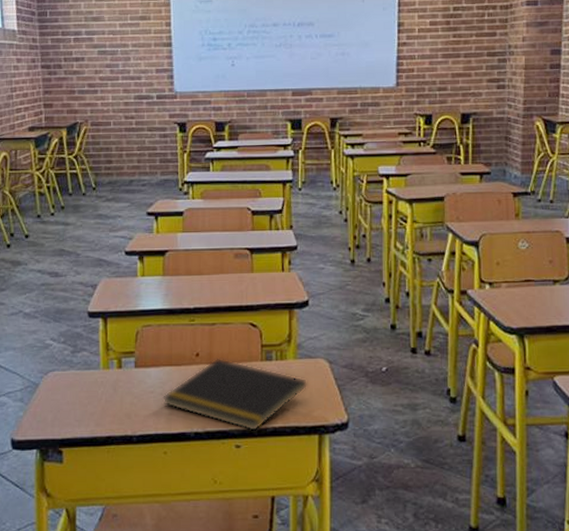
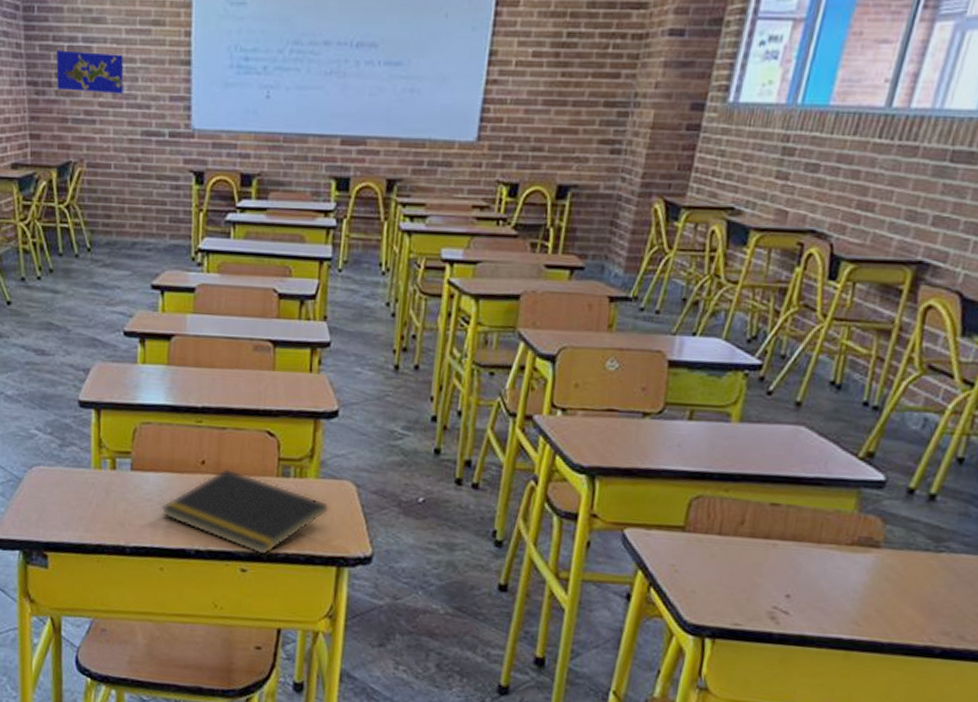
world map: none [65,41,119,71] -> present [56,50,124,94]

